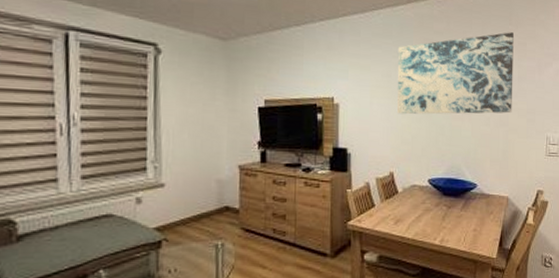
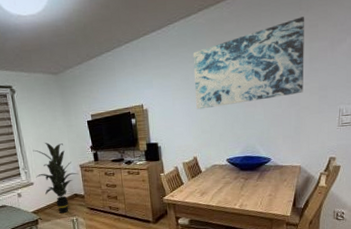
indoor plant: none [170,128,235,235] -> present [32,143,78,214]

